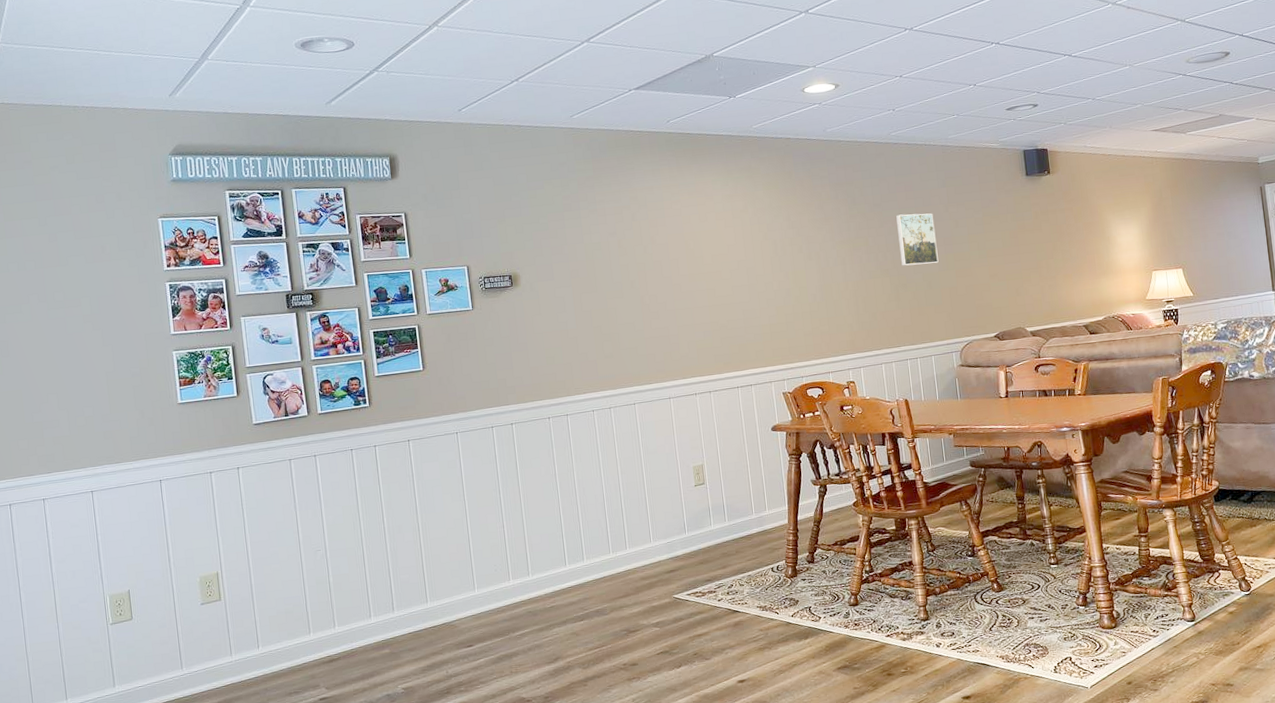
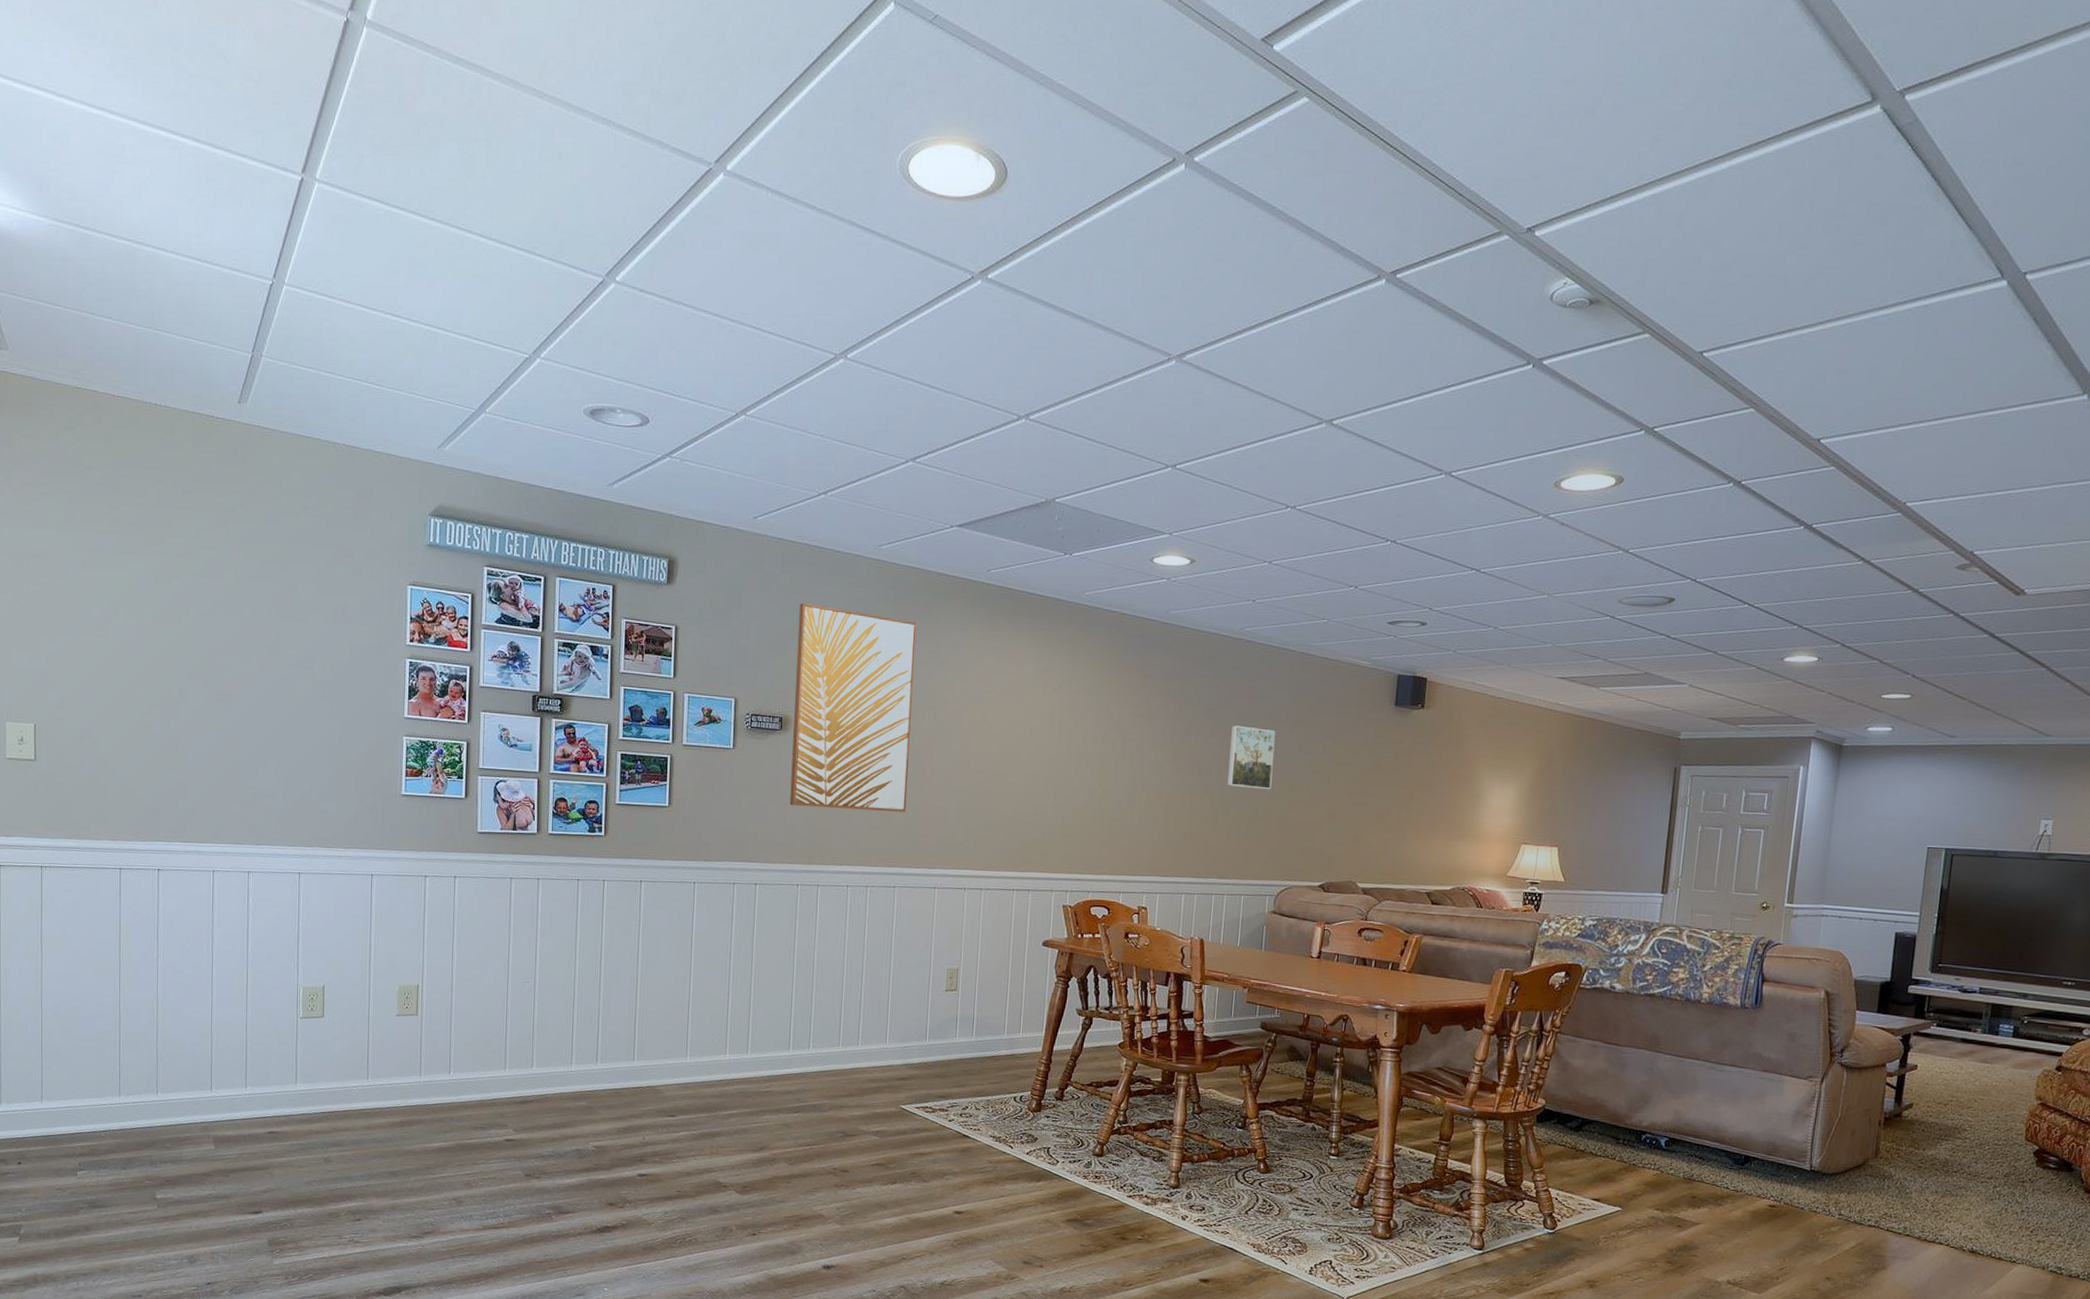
wall art: none [510,174,633,350] -> present [789,602,917,813]

